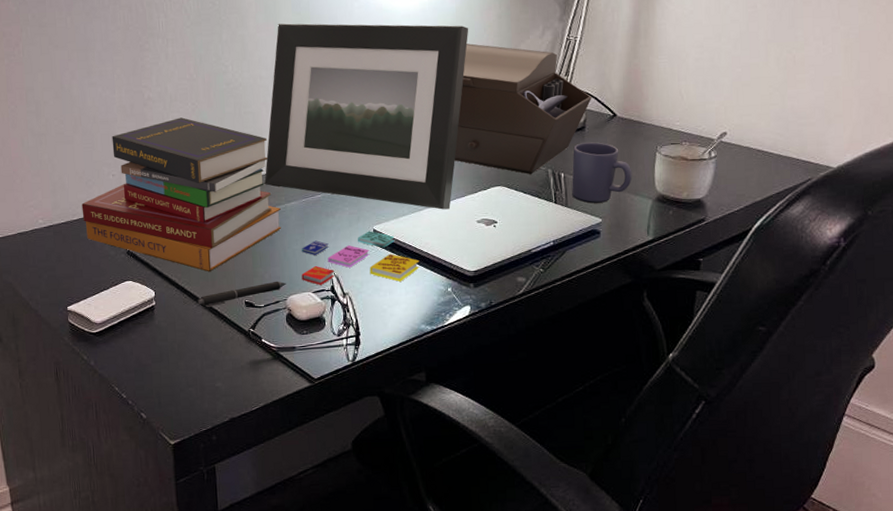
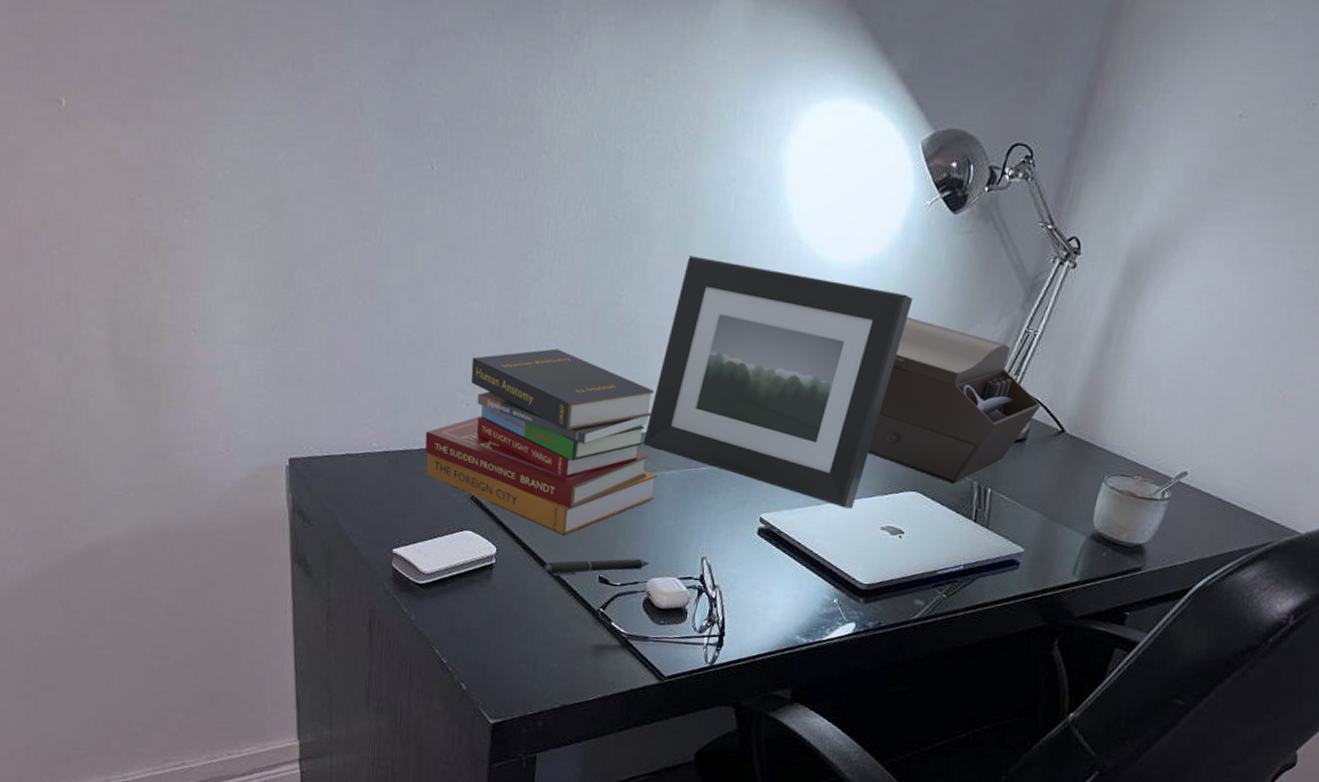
books: present [301,231,420,285] -> none [668,518,807,583]
mug: present [572,142,633,203] -> none [996,457,1071,531]

